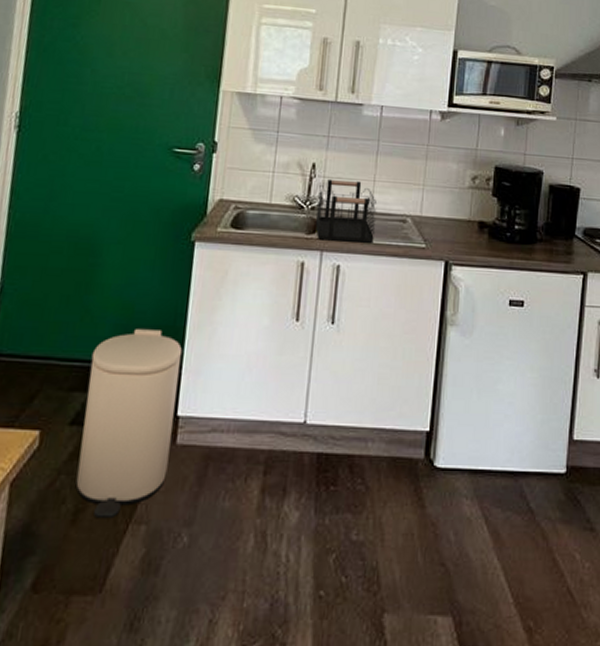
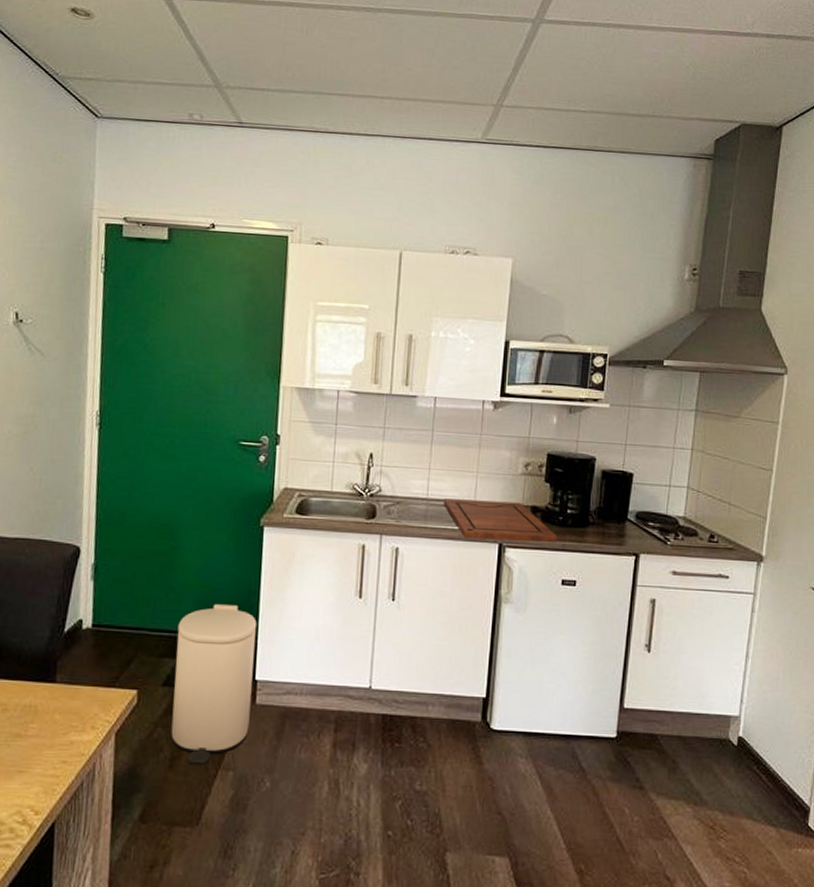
dish rack: present [315,178,377,244] -> none [374,467,433,528]
cutting board: none [388,212,504,261] -> present [443,498,557,543]

